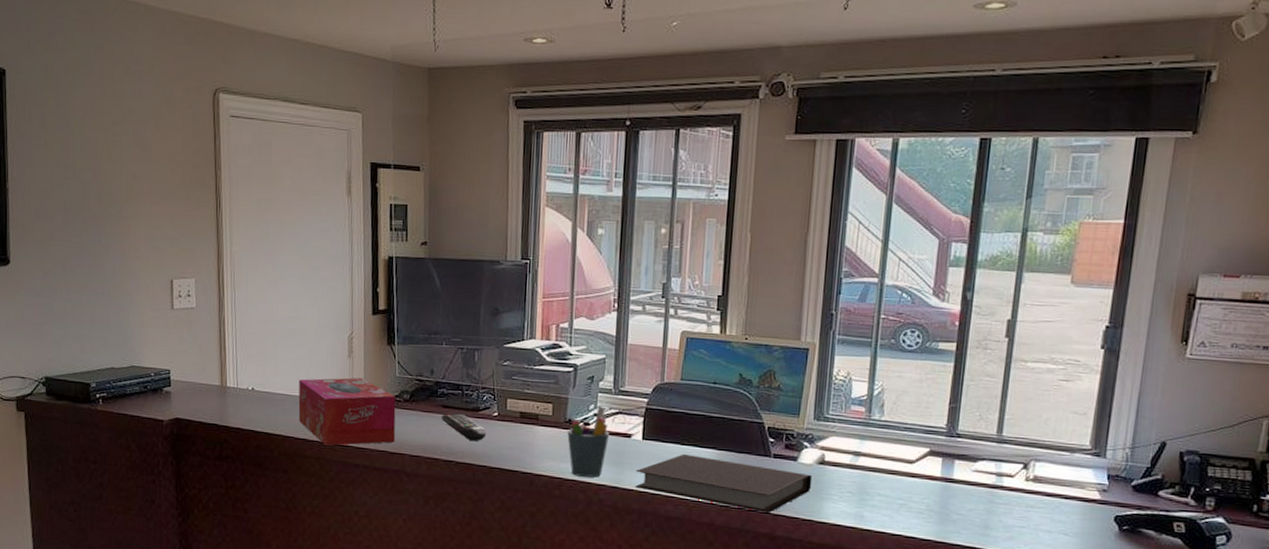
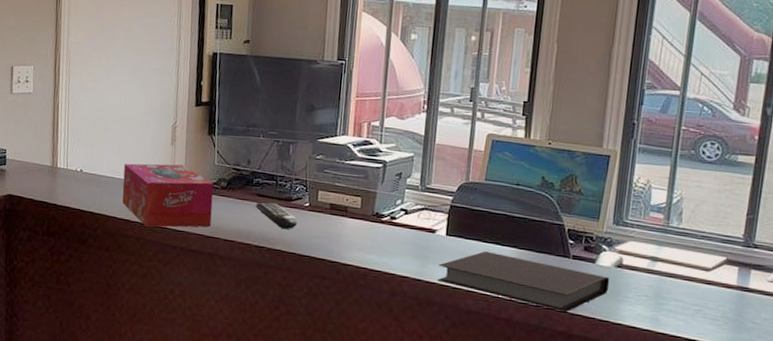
pen holder: present [567,406,609,478] -> none [374,202,414,270]

